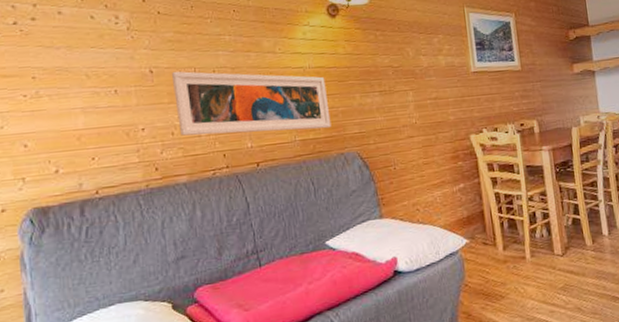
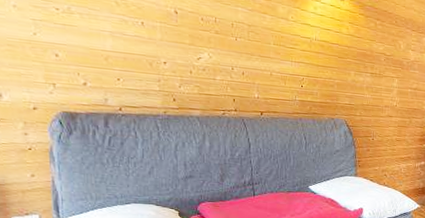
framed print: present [171,71,331,136] -> none [194,16,328,96]

